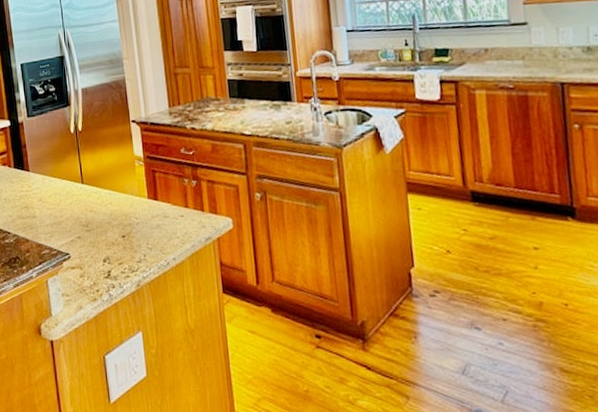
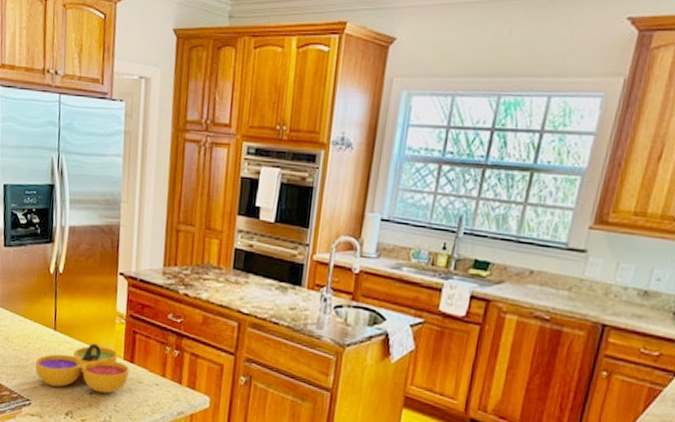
decorative bowl: none [69,188,155,236] -> present [35,343,129,394]

